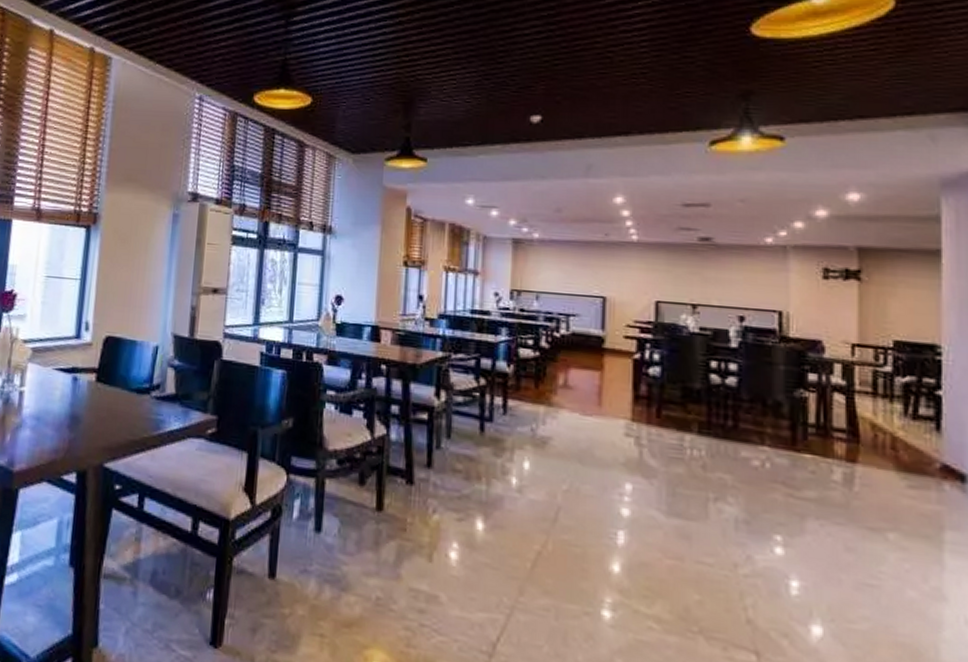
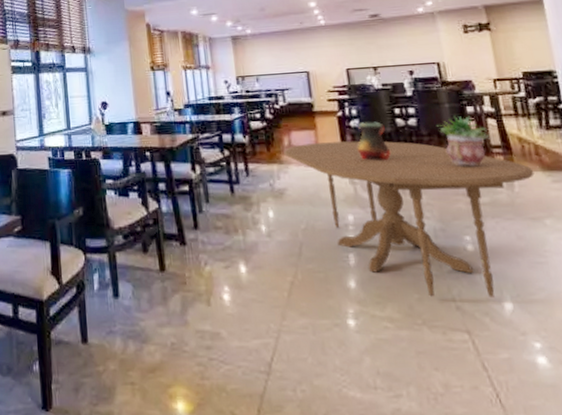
dining table: none [556,386,885,618] -> present [283,141,534,299]
vase: none [652,371,695,423] -> present [357,121,390,161]
potted plant: none [764,381,834,450] -> present [437,115,492,166]

